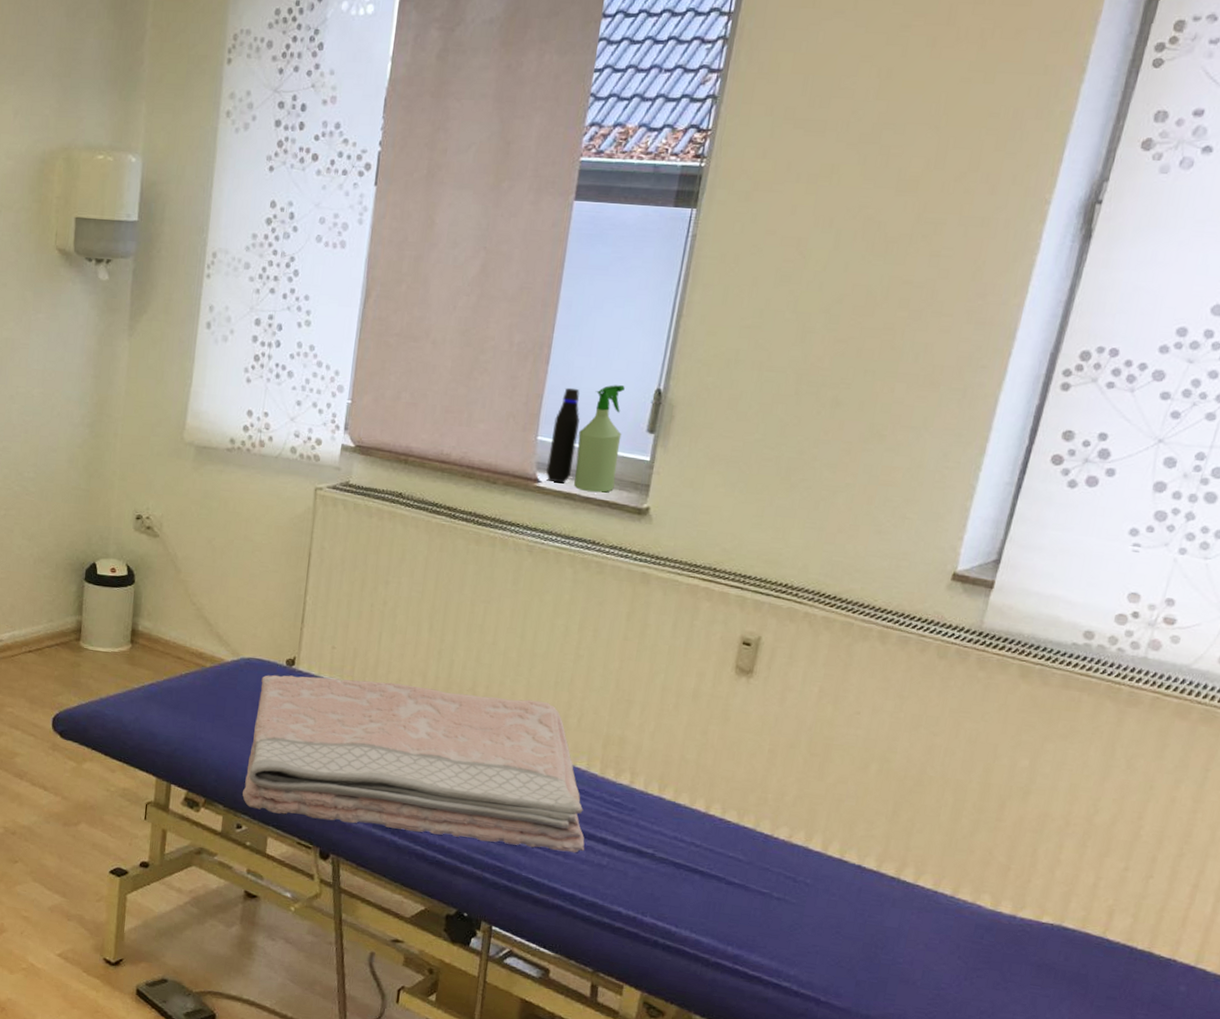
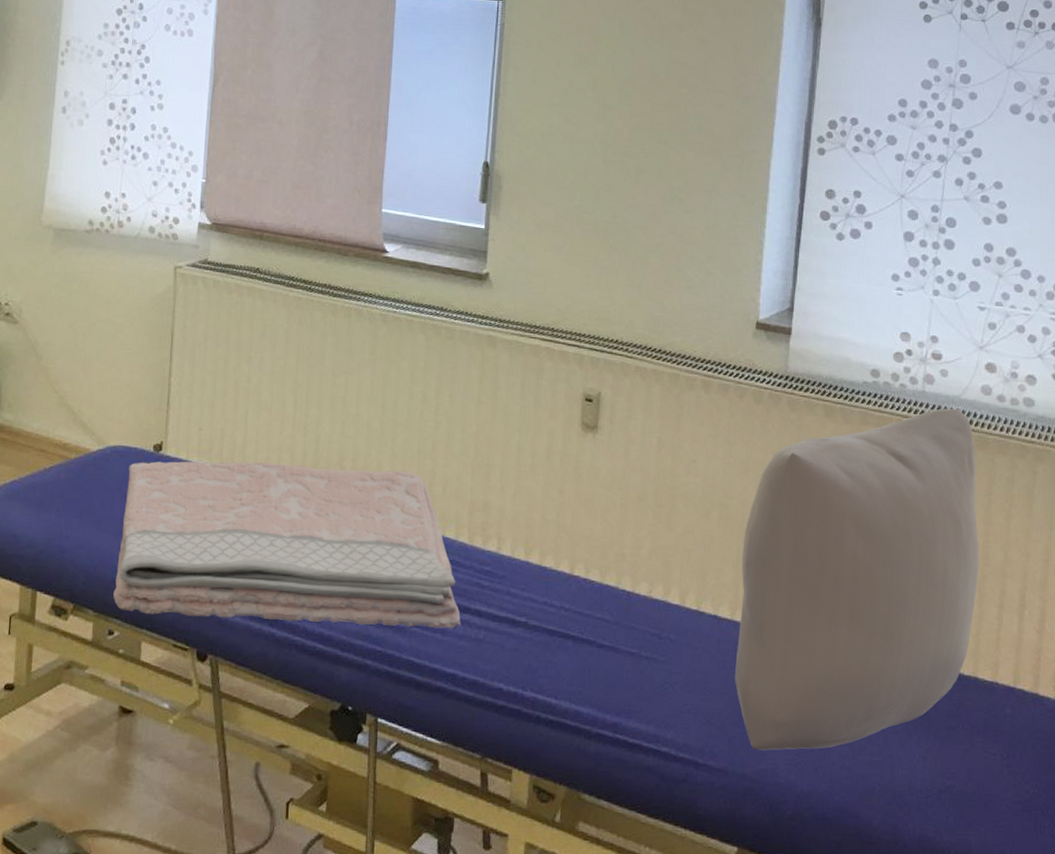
water bottle: present [545,387,580,484] -> none [391,162,419,253]
spray bottle: present [574,385,625,493] -> none [418,159,458,261]
pillow: none [871,677,1199,1002] -> present [735,408,979,751]

